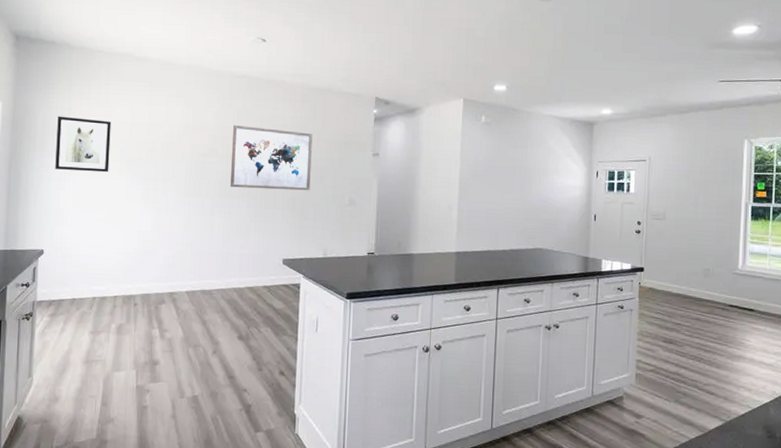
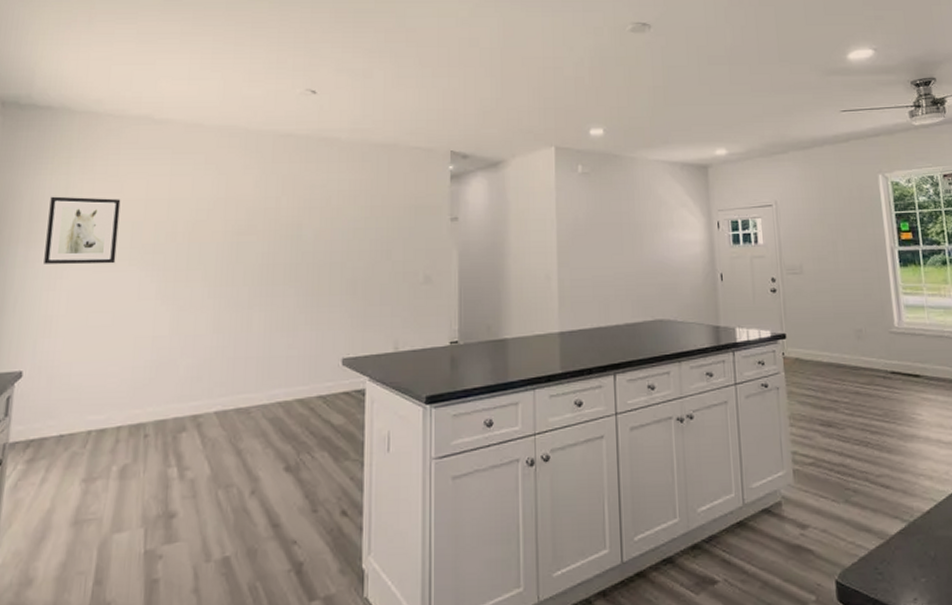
wall art: present [230,125,313,191] -> none [274,193,376,272]

